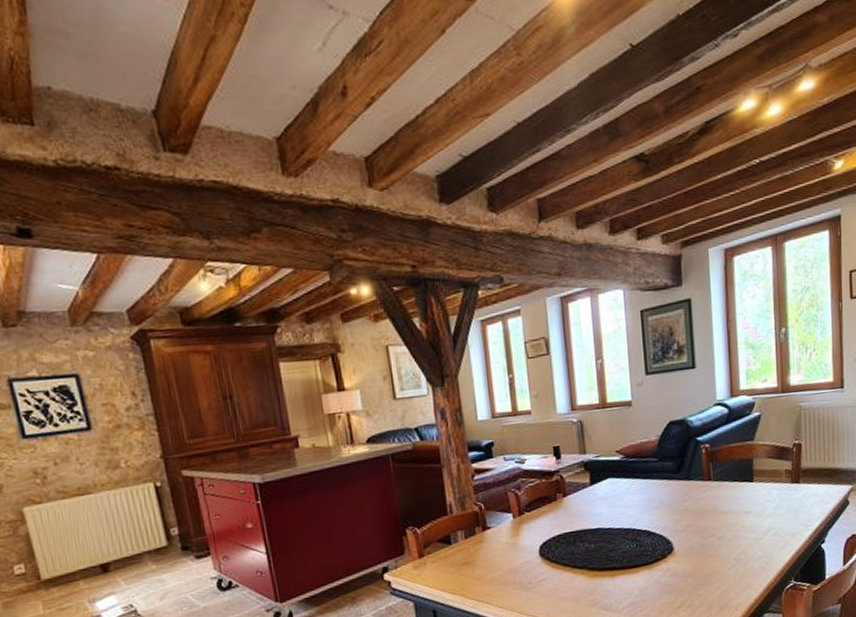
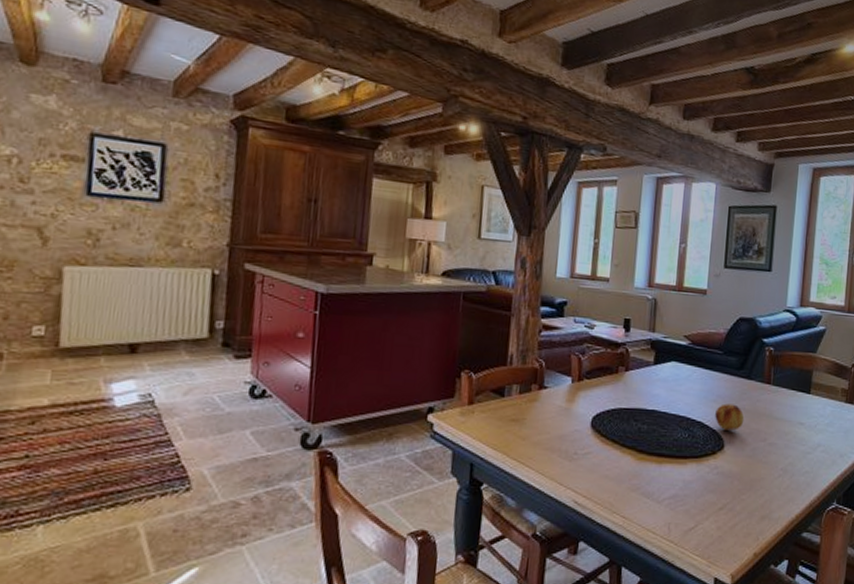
fruit: none [659,507,690,534] -> present [715,403,745,431]

